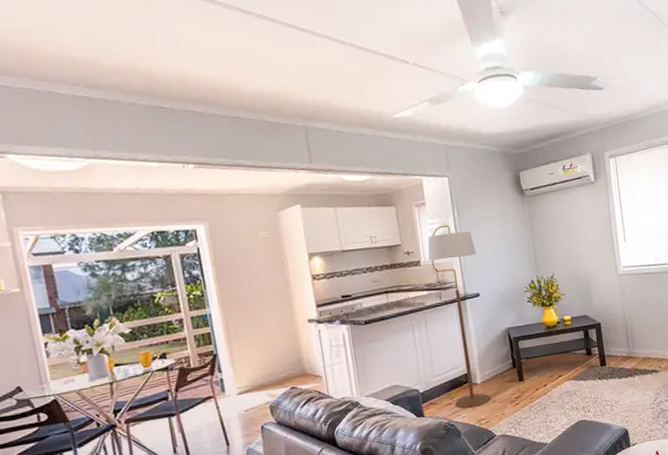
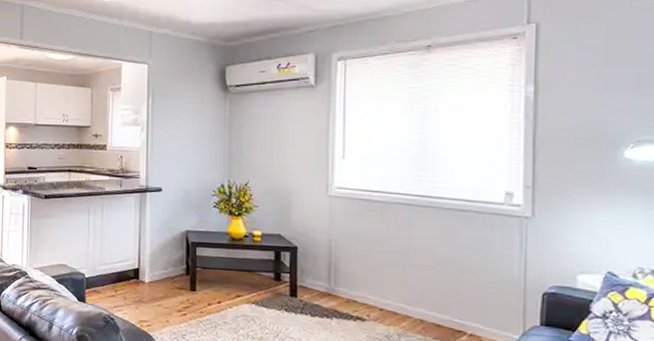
floor lamp: present [427,224,491,409] -> none [115,112,166,307]

